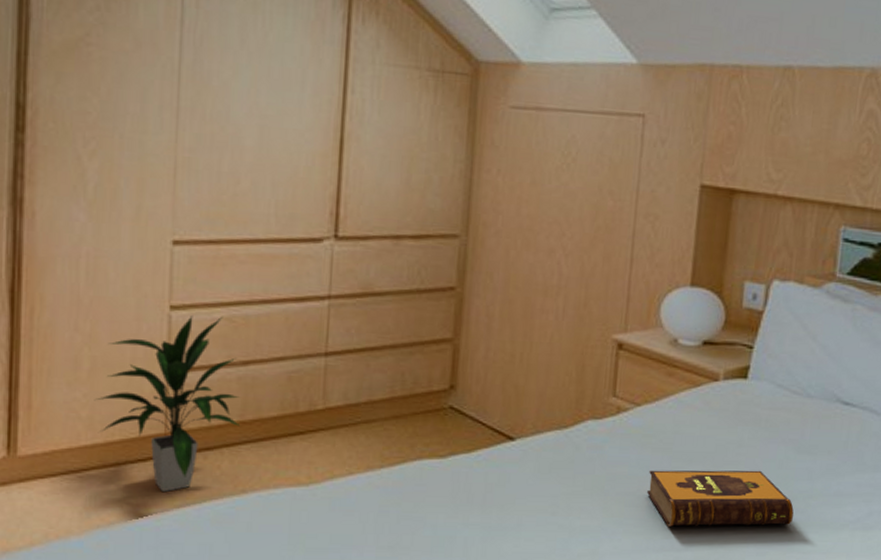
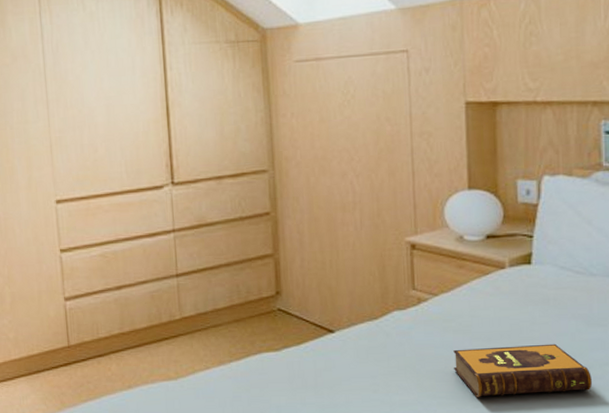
indoor plant: present [94,315,240,492] -> none [17,253,120,390]

